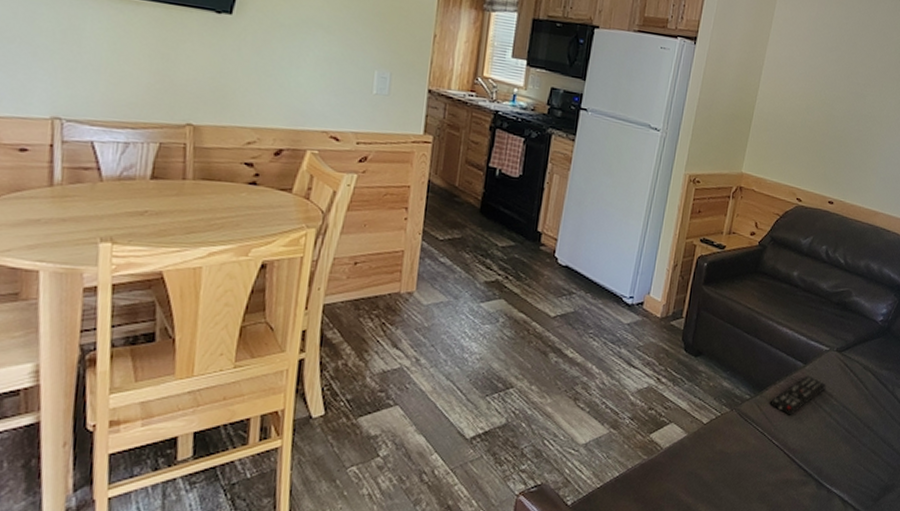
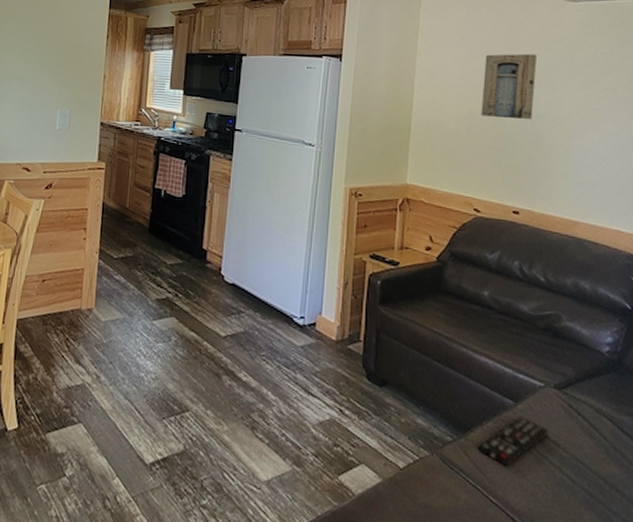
wall art: none [816,51,872,119] -> present [481,53,538,120]

